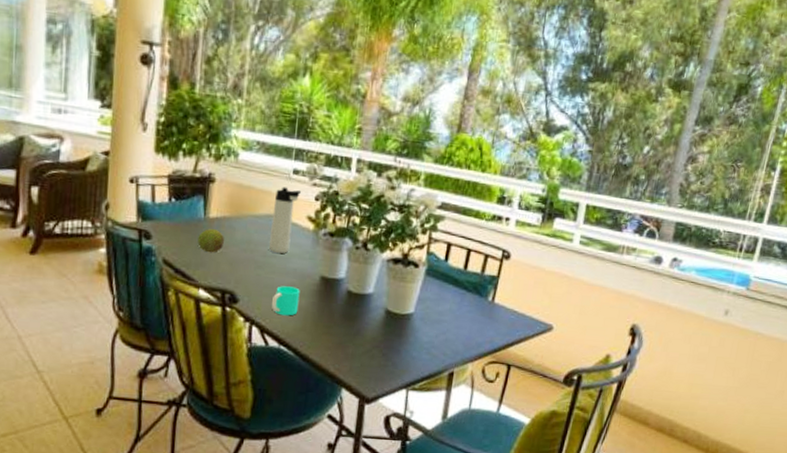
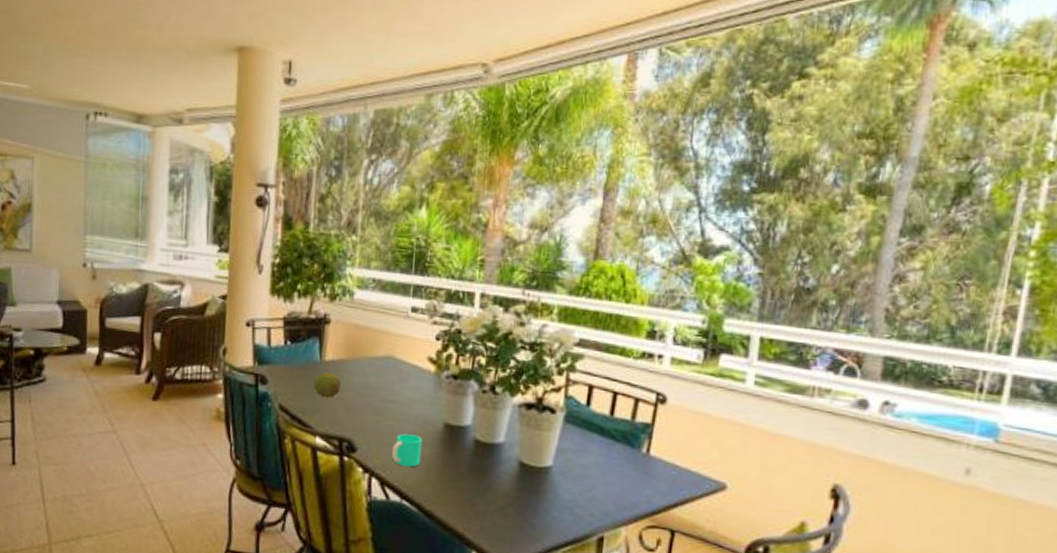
thermos bottle: present [268,186,302,254] -> none [387,326,421,398]

